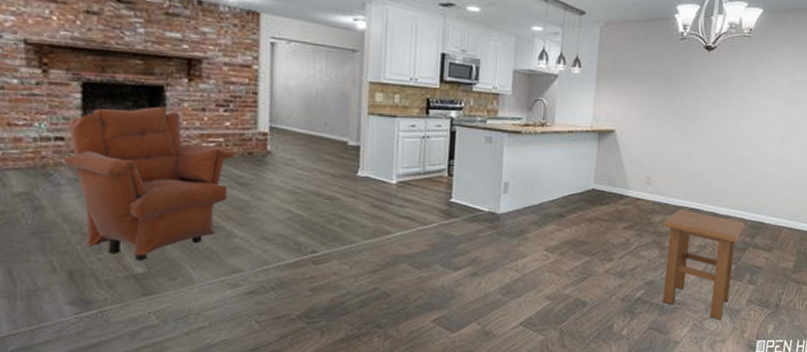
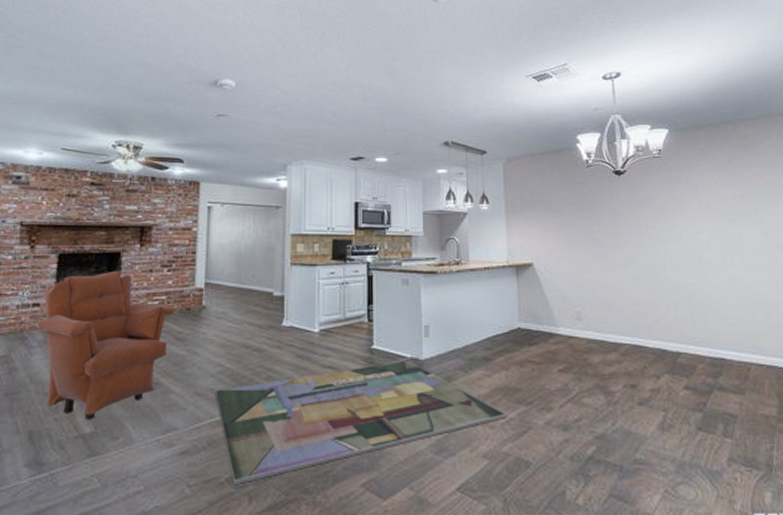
area rug: none [283,213,572,322] -> present [215,360,507,486]
coffee maker: none [412,89,439,115] -> present [331,238,356,261]
side table: present [661,209,745,321] -> none [601,347,703,486]

